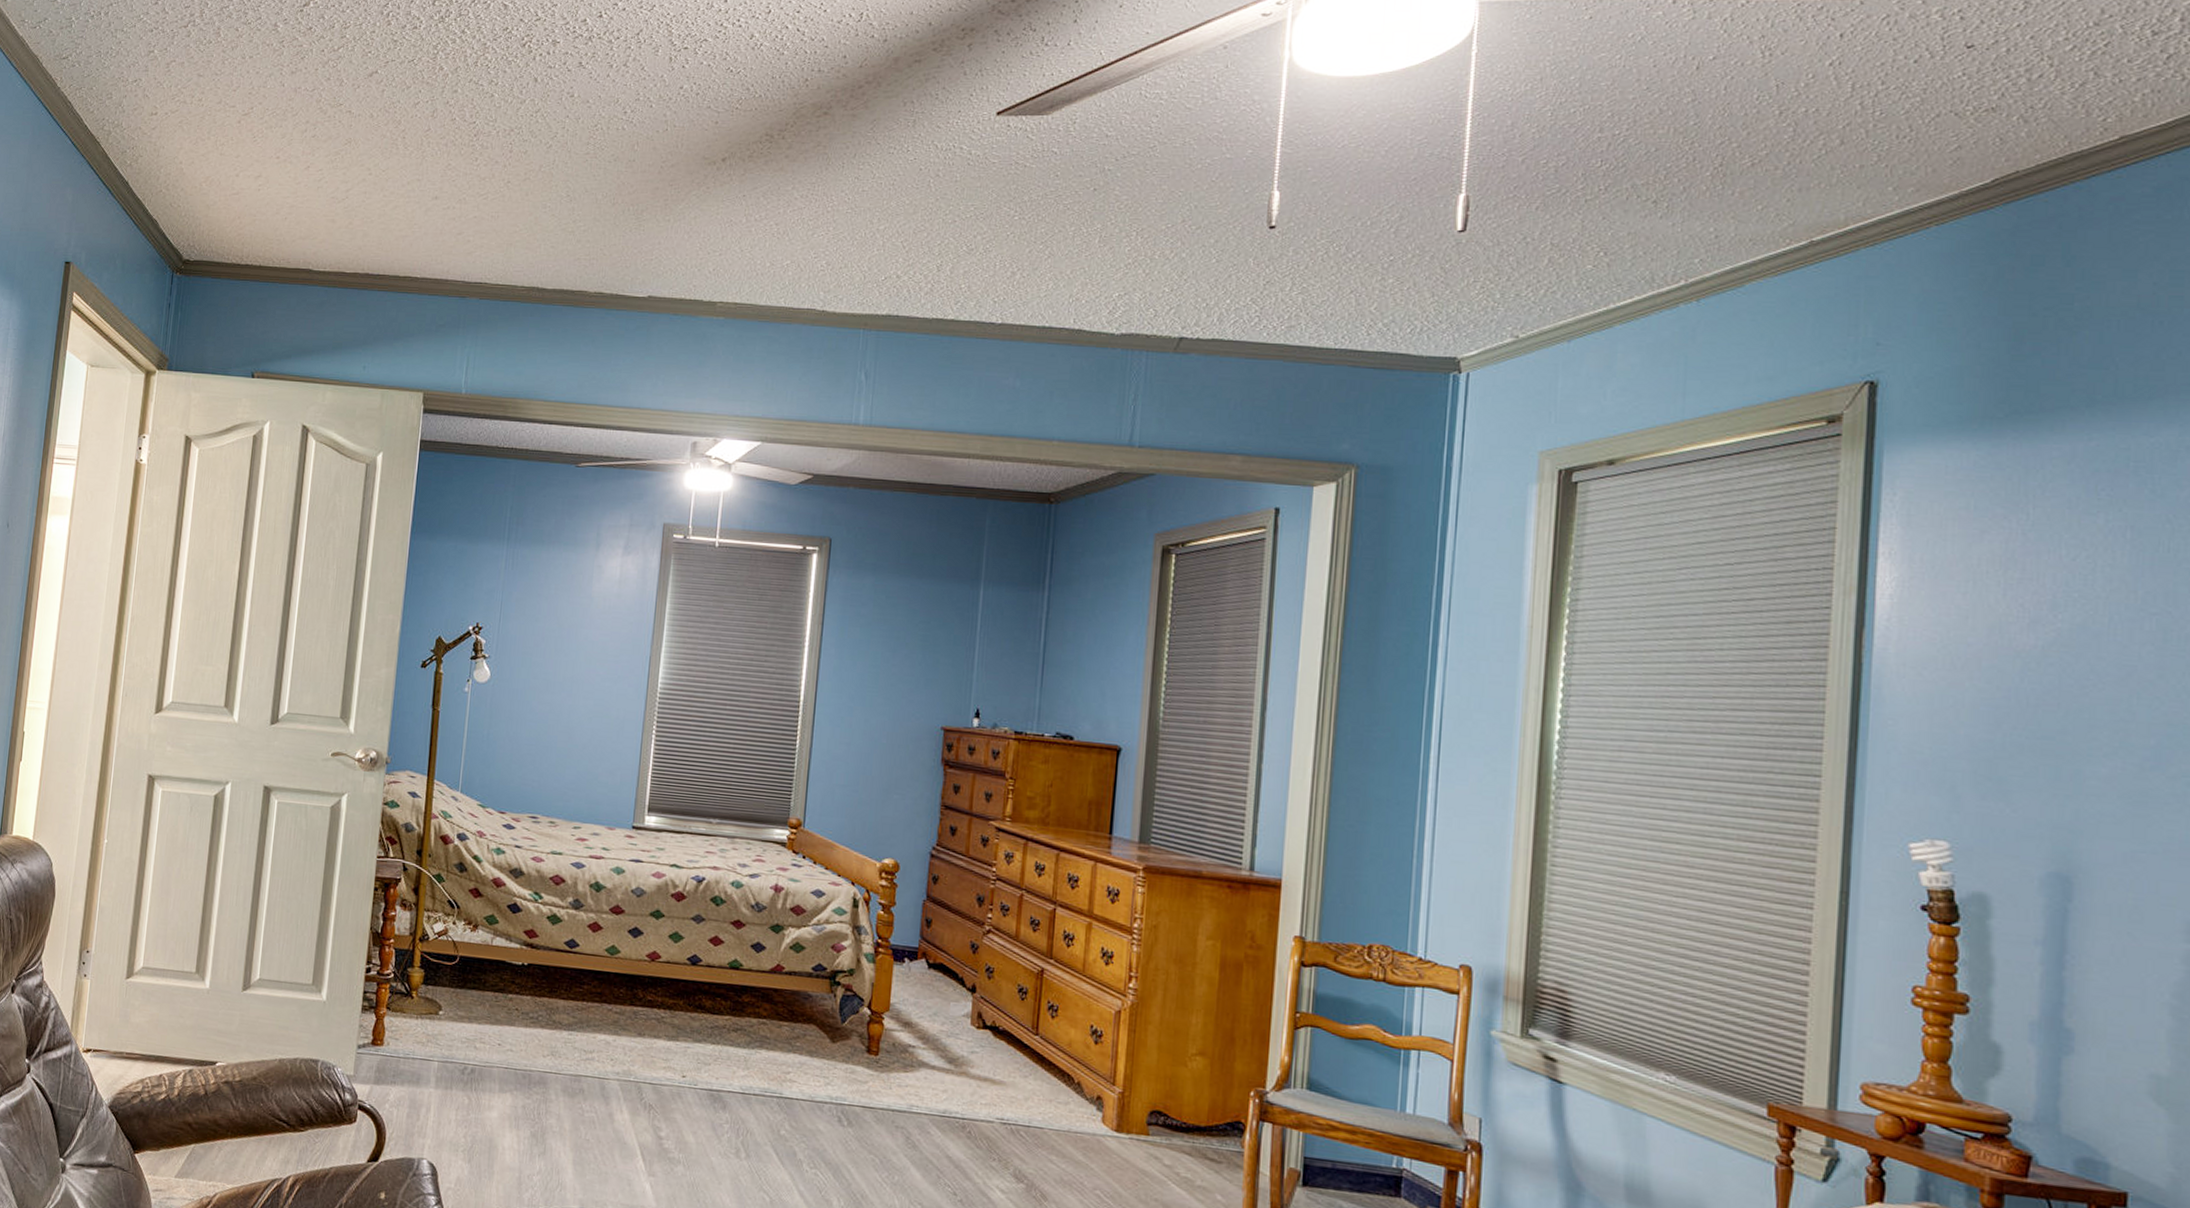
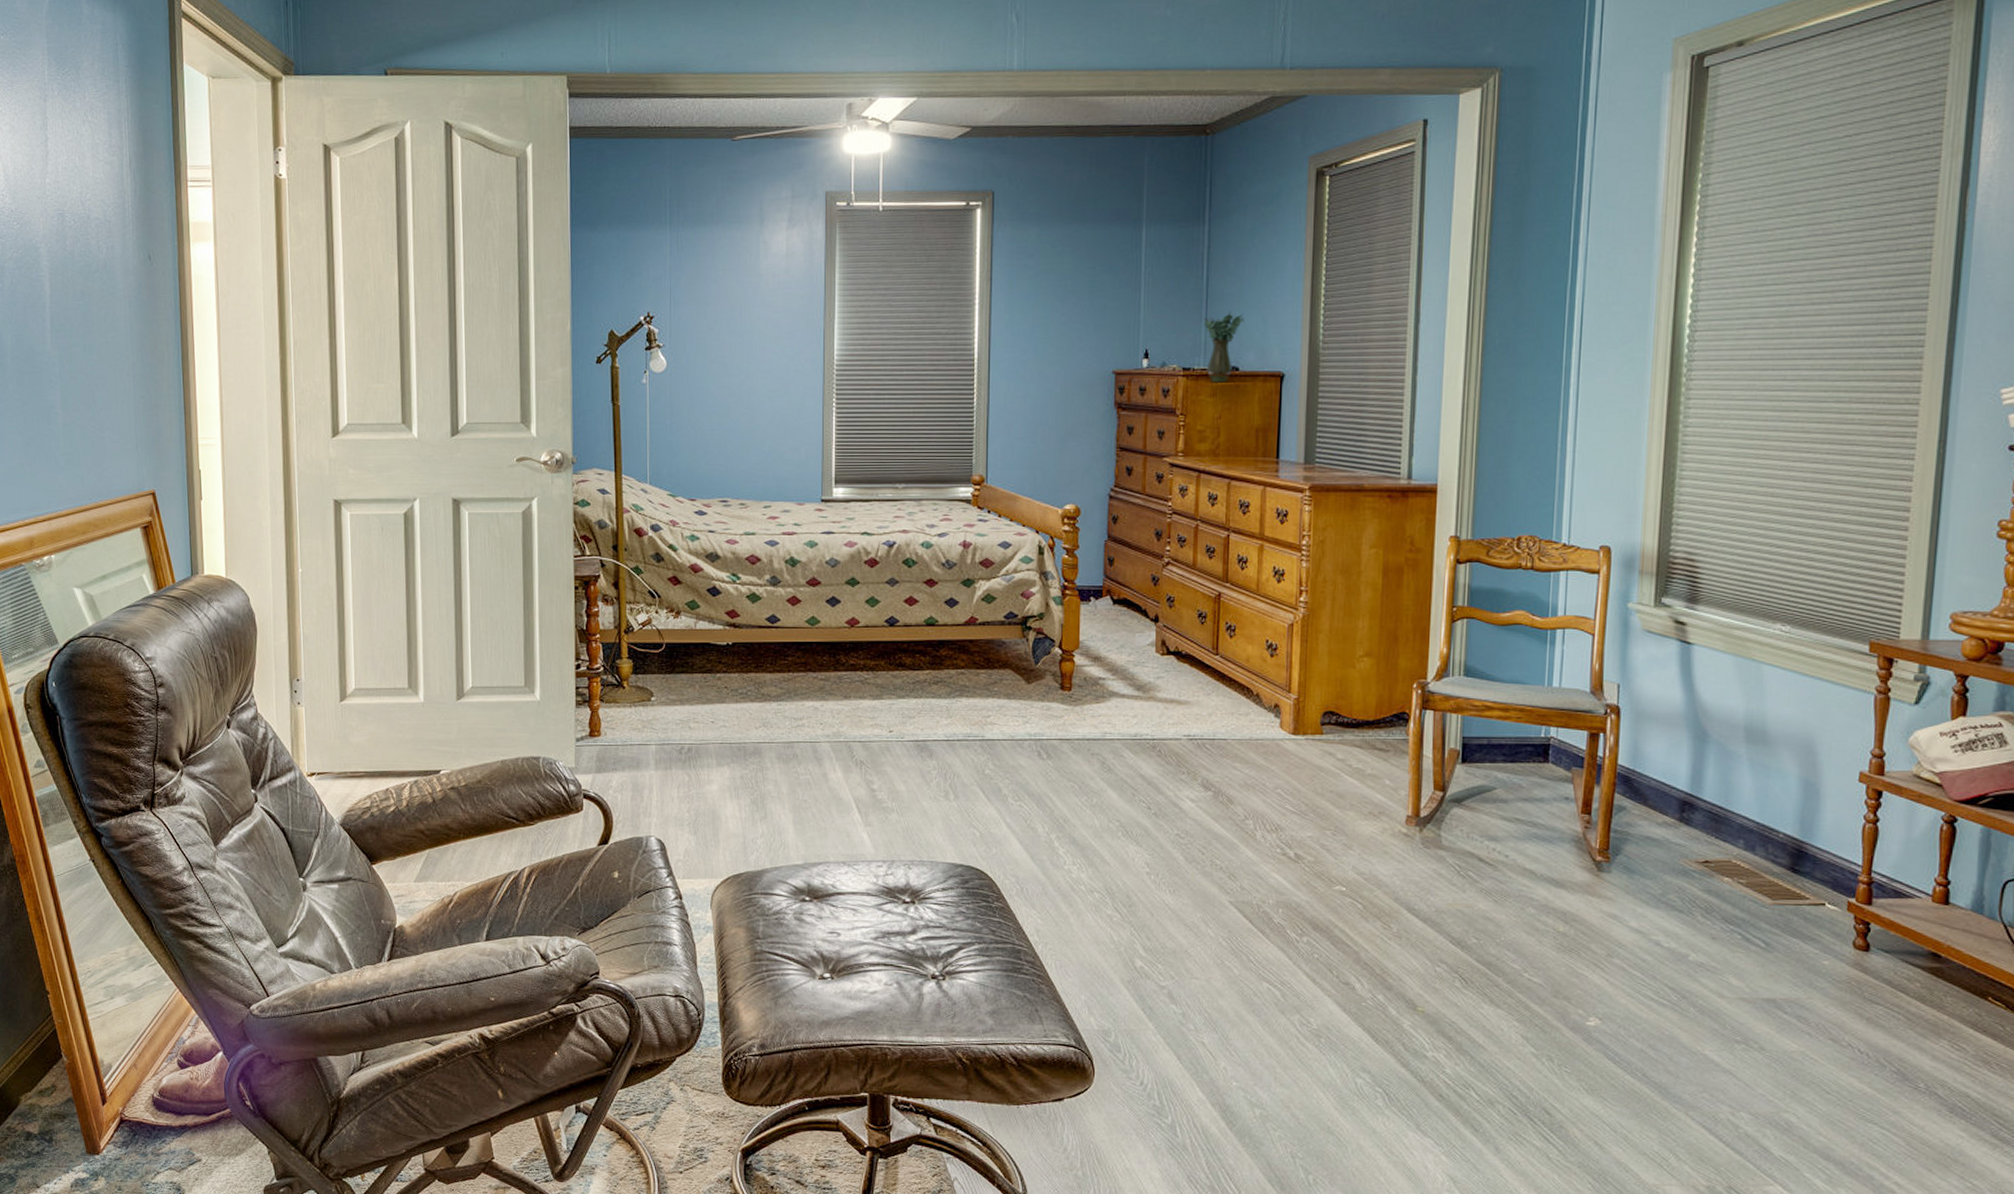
vase: none [1039,679,1081,751] -> present [1204,311,1244,383]

